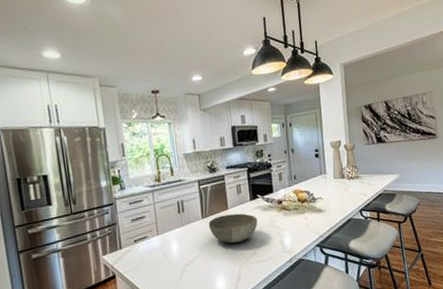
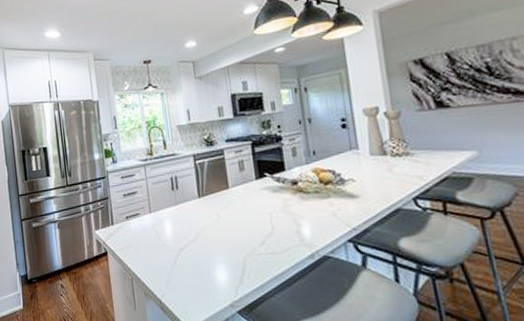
bowl: present [208,213,258,244] -> none [205,193,266,229]

